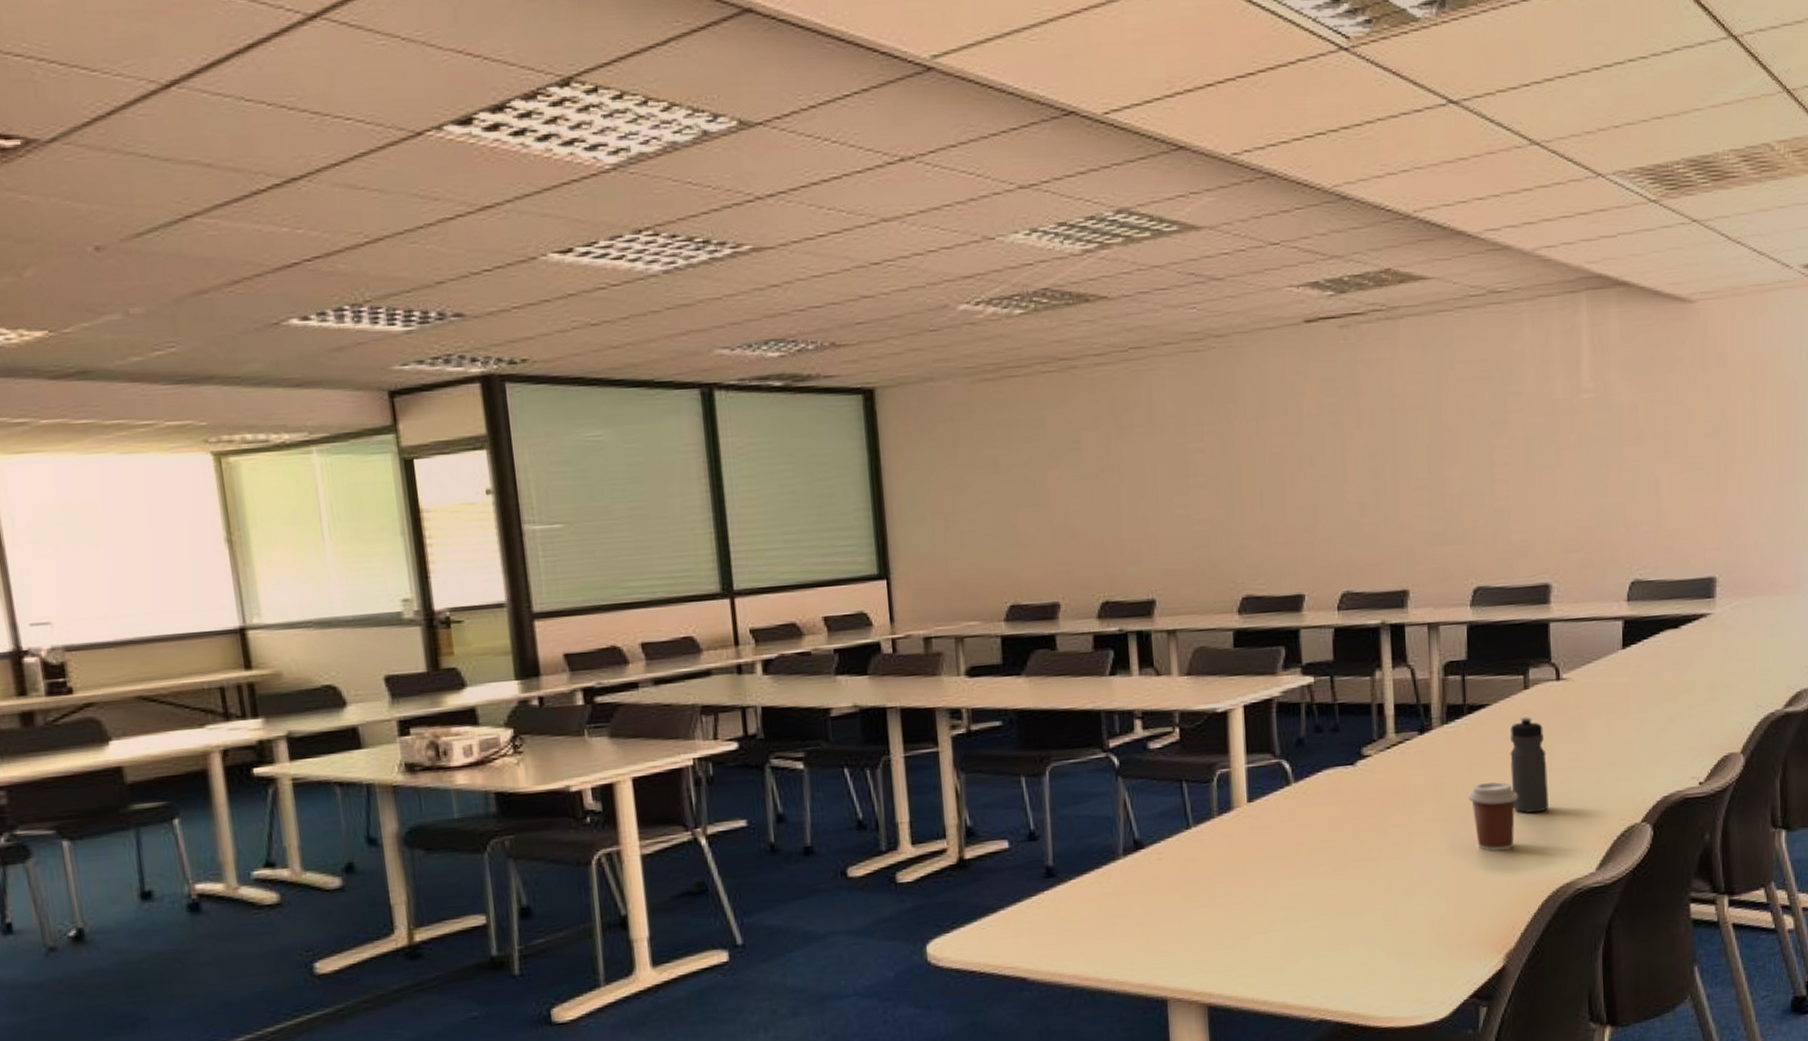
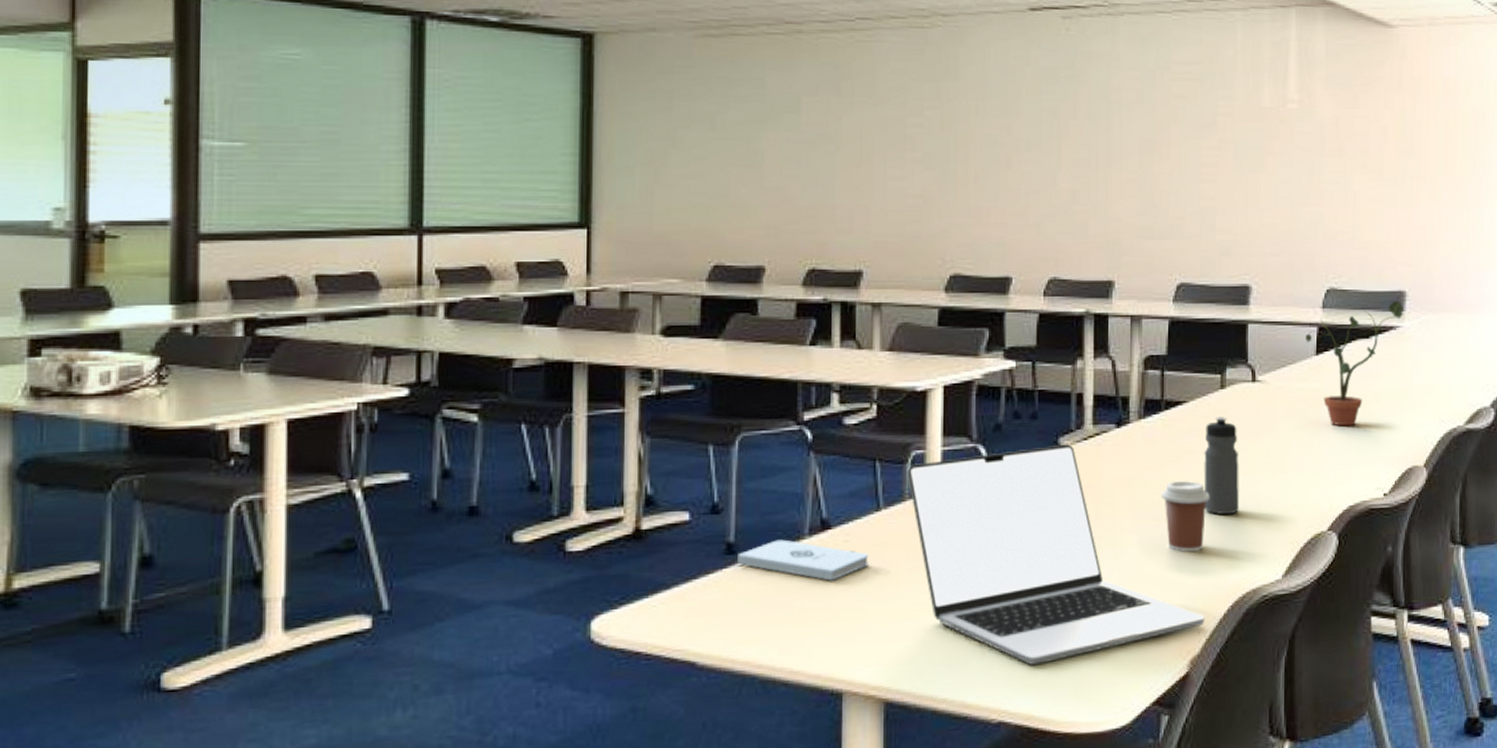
notepad: none [1057,860,1183,897] -> present [738,539,869,581]
laptop: none [1213,753,1519,966] -> present [906,444,1205,665]
potted plant: none [1610,588,1714,719] -> present [1305,301,1404,427]

